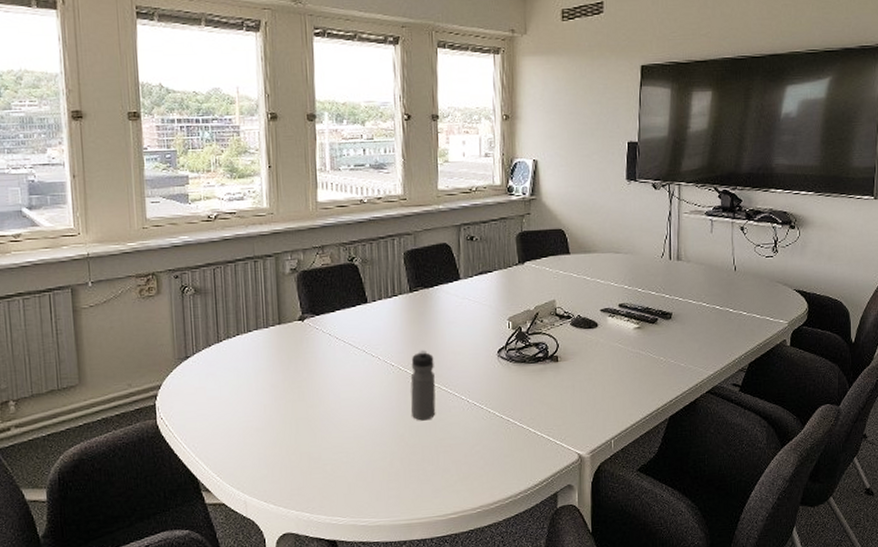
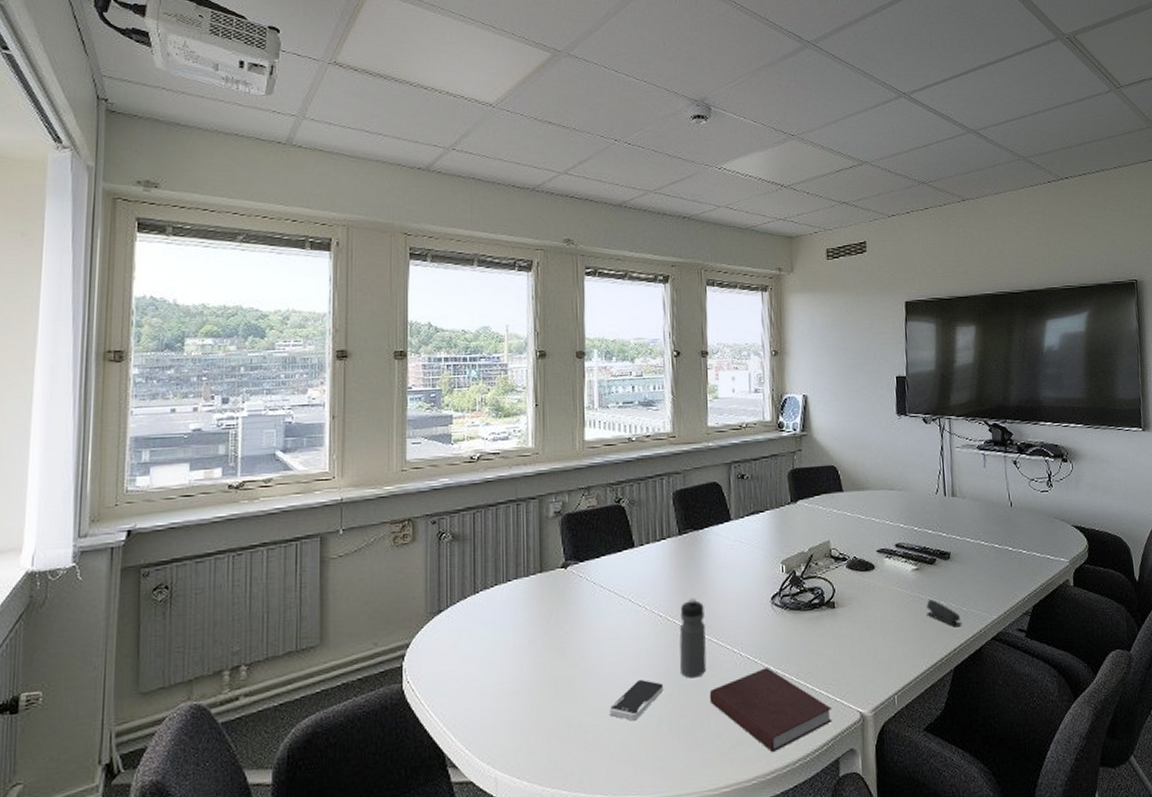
smartphone: none [346,421,396,456] -> present [609,680,664,721]
notebook: none [438,413,552,487] -> present [709,667,832,753]
stapler: none [646,356,679,381] -> present [926,599,962,627]

